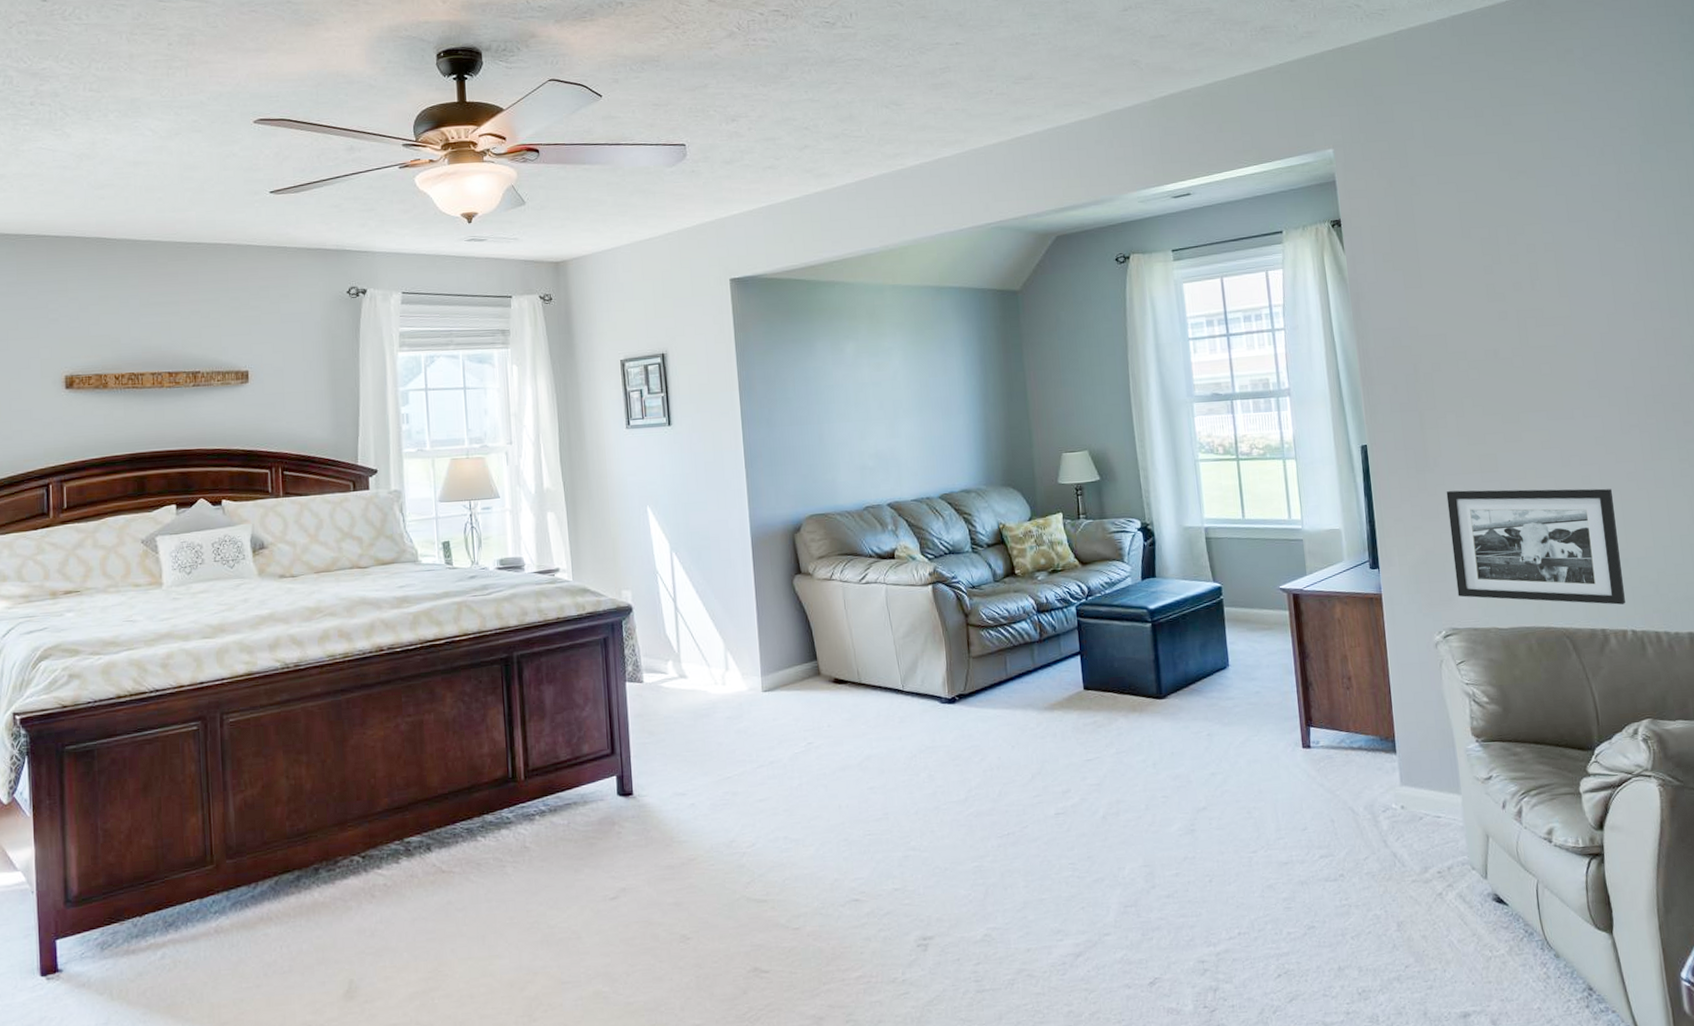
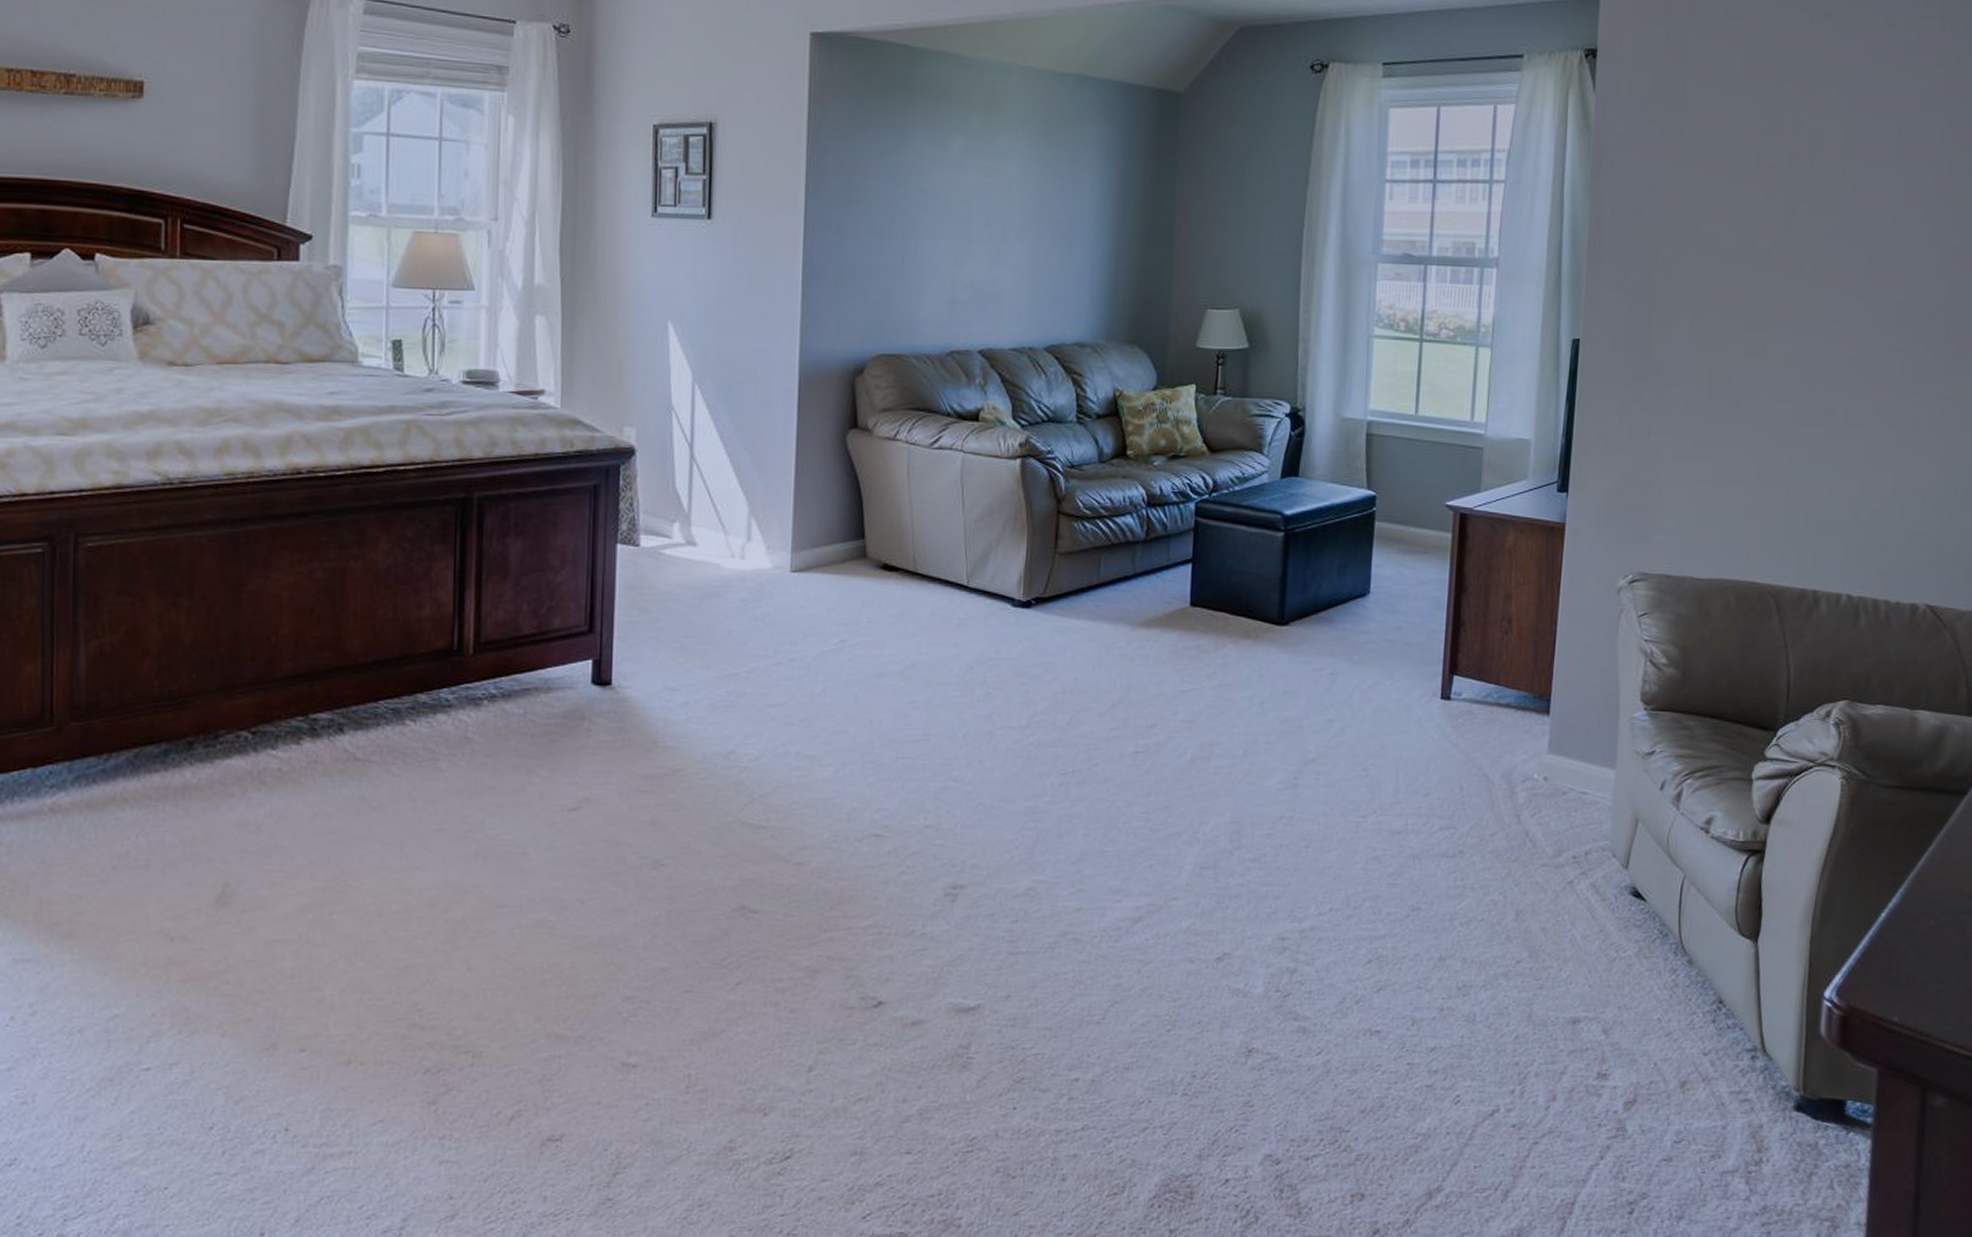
picture frame: present [1446,488,1625,605] -> none [1654,405,1857,563]

